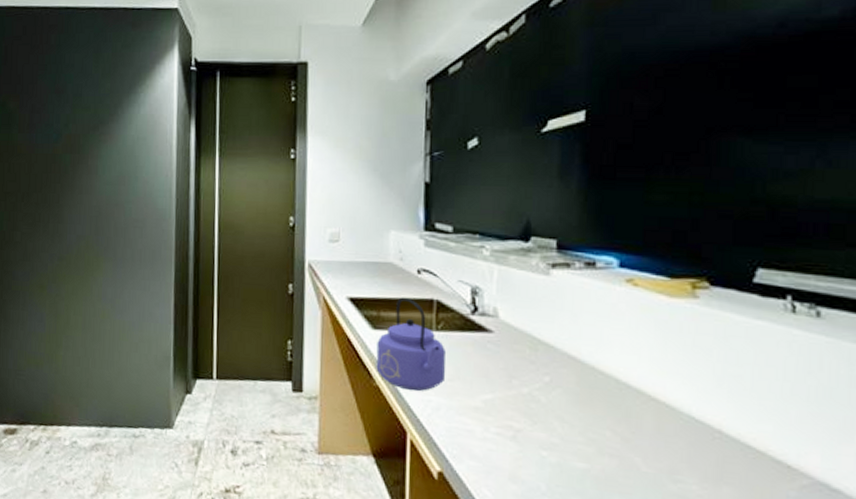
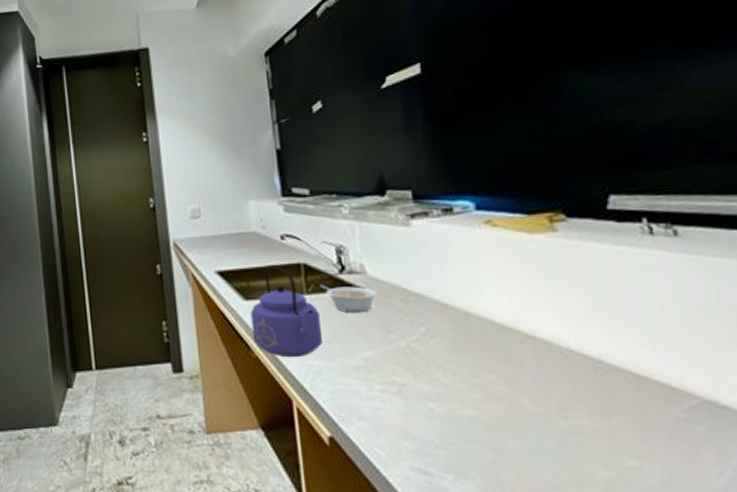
legume: none [450,323,507,355] -> present [319,284,378,312]

